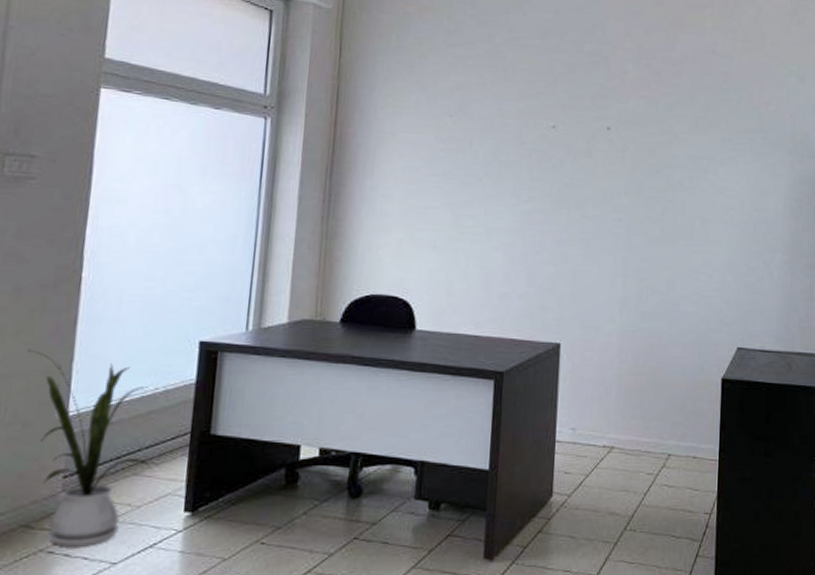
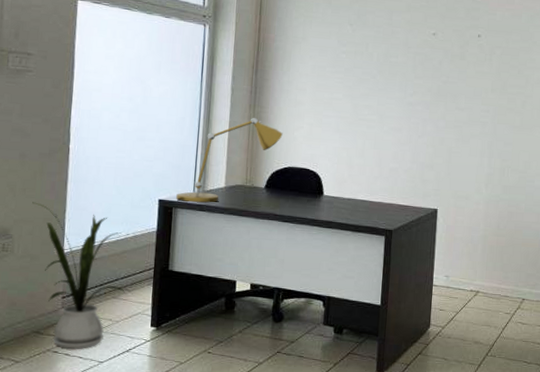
desk lamp: none [223,232,364,345] -> present [176,117,283,204]

